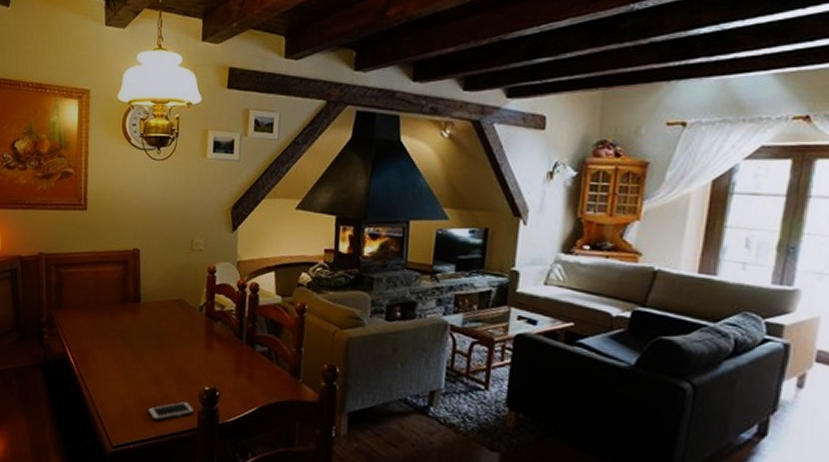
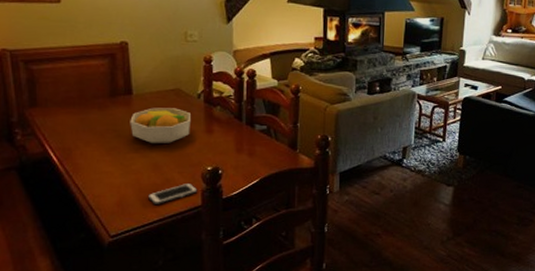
fruit bowl: none [136,317,192,357] -> present [130,107,190,144]

